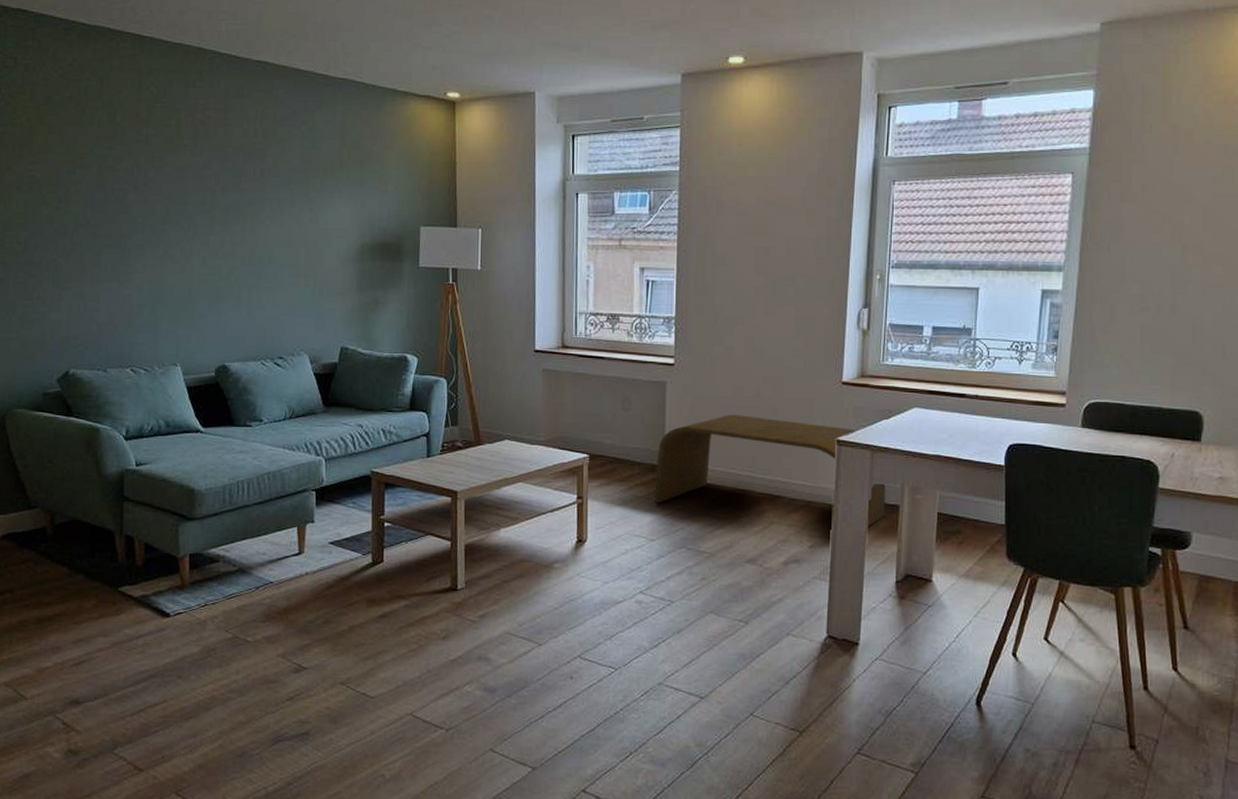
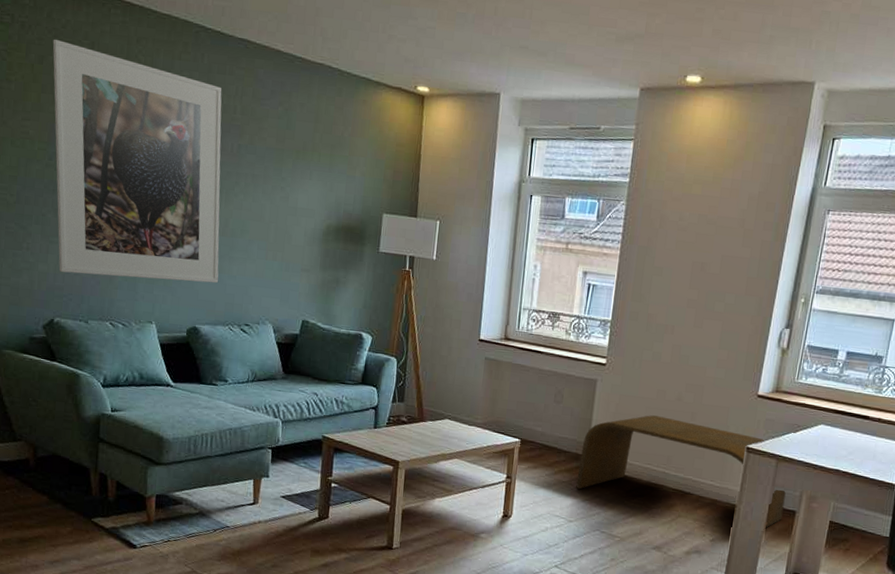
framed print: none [59,78,247,320] -> present [52,39,222,284]

